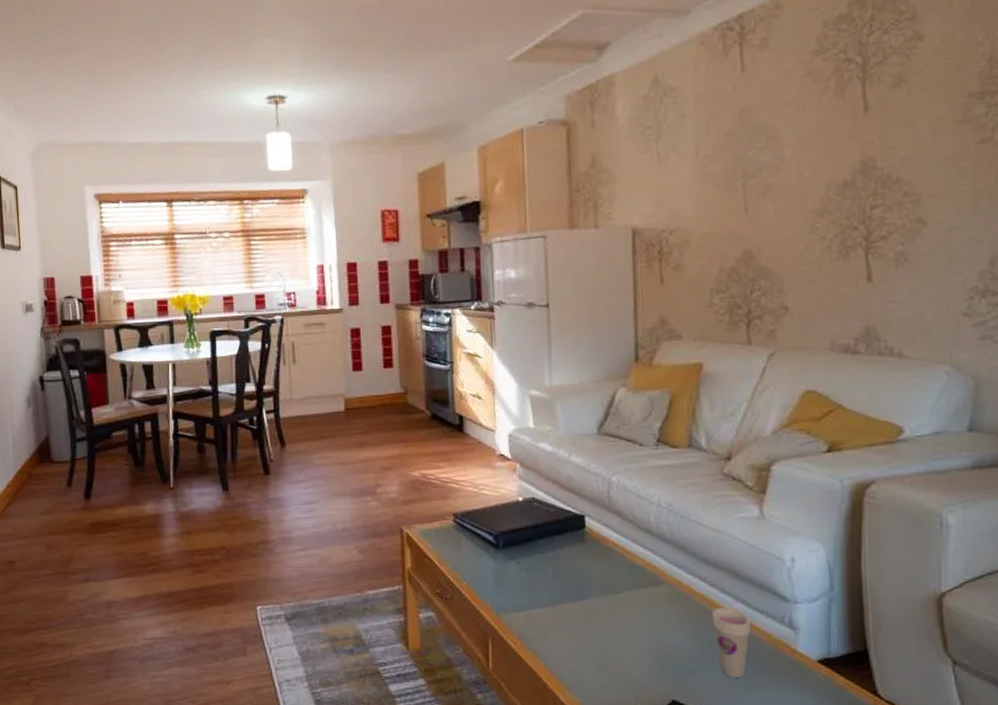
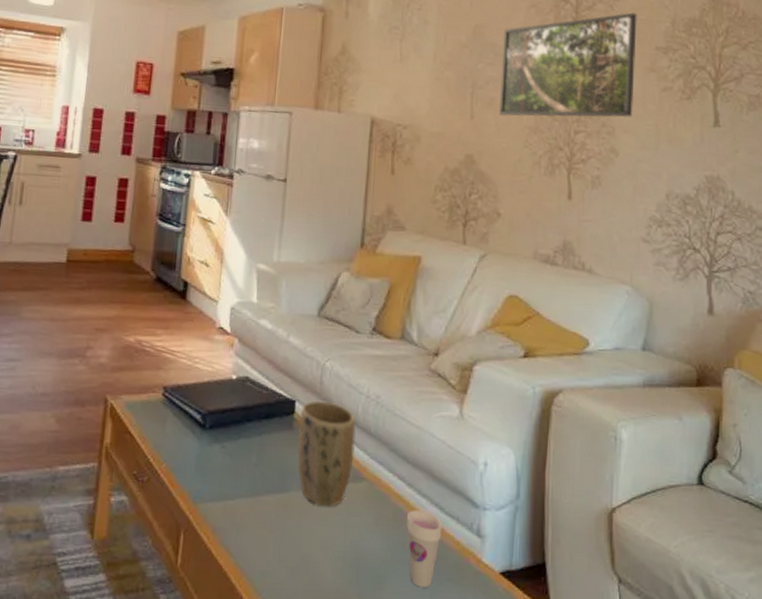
plant pot: none [590,513,651,610] -> present [296,400,356,507]
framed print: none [775,58,943,203] -> present [499,12,637,118]

